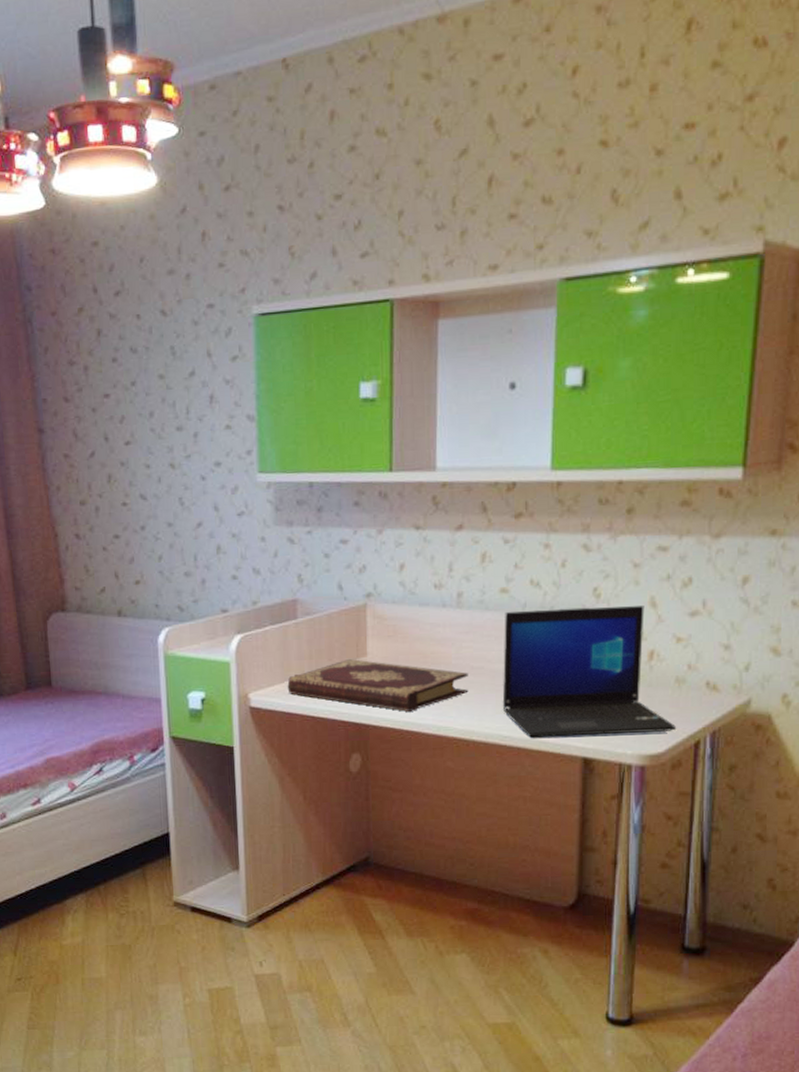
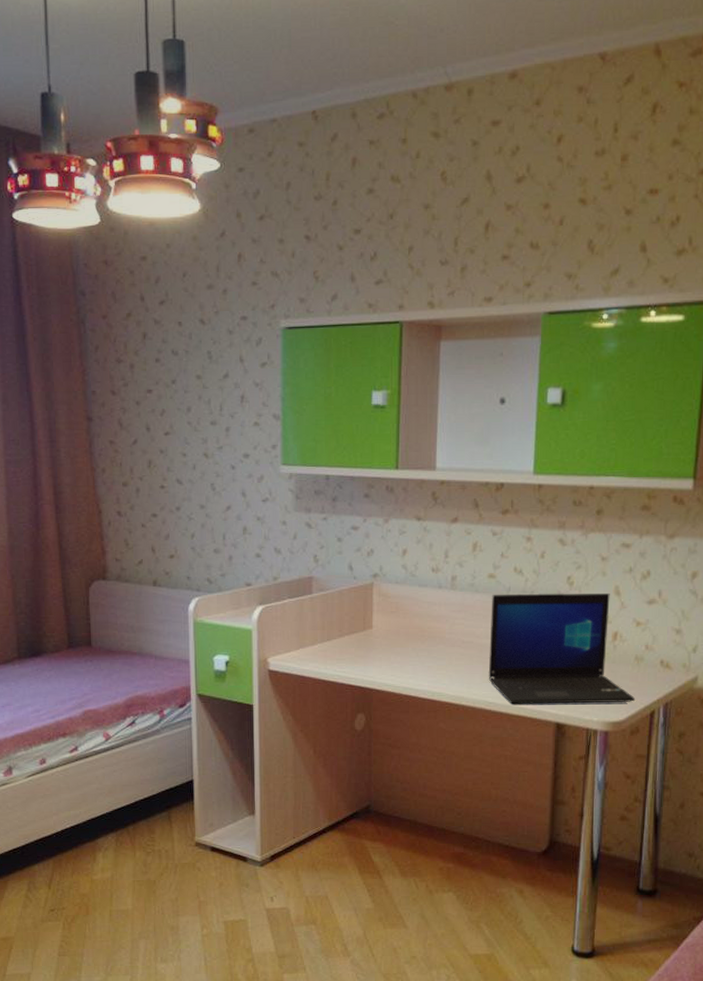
book: present [287,659,469,713] -> none [302,631,460,679]

